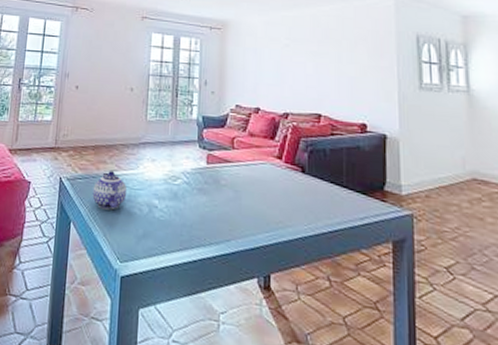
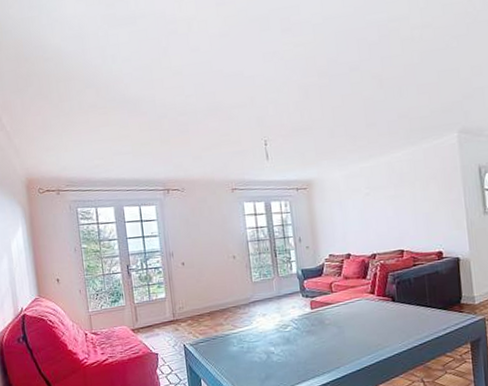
teapot: present [92,171,128,210] -> none [215,330,246,364]

